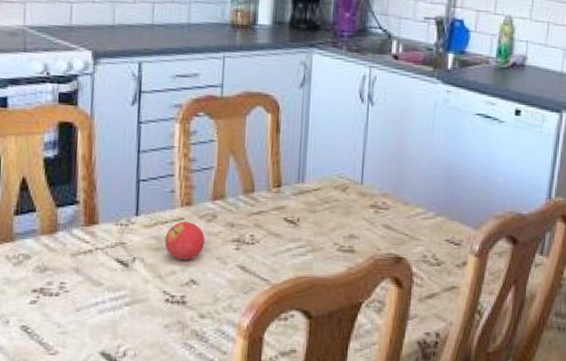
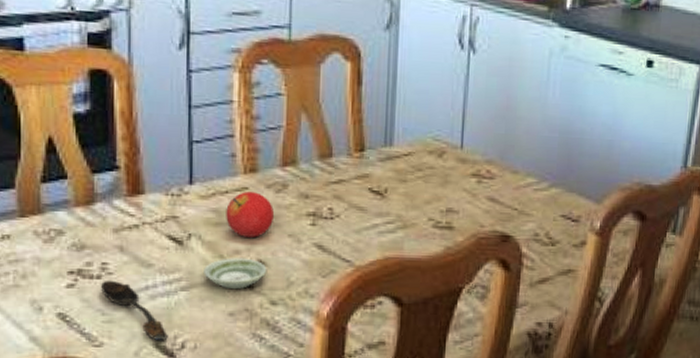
spoon: none [58,297,113,350] -> present [100,280,168,341]
saucer: none [144,277,198,305] -> present [204,258,267,290]

